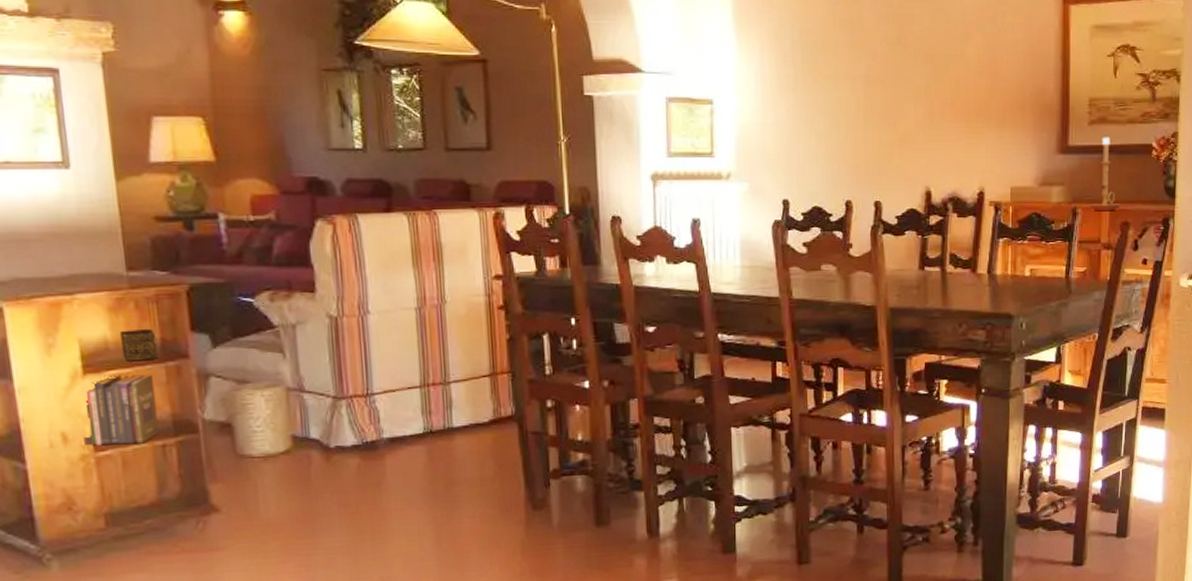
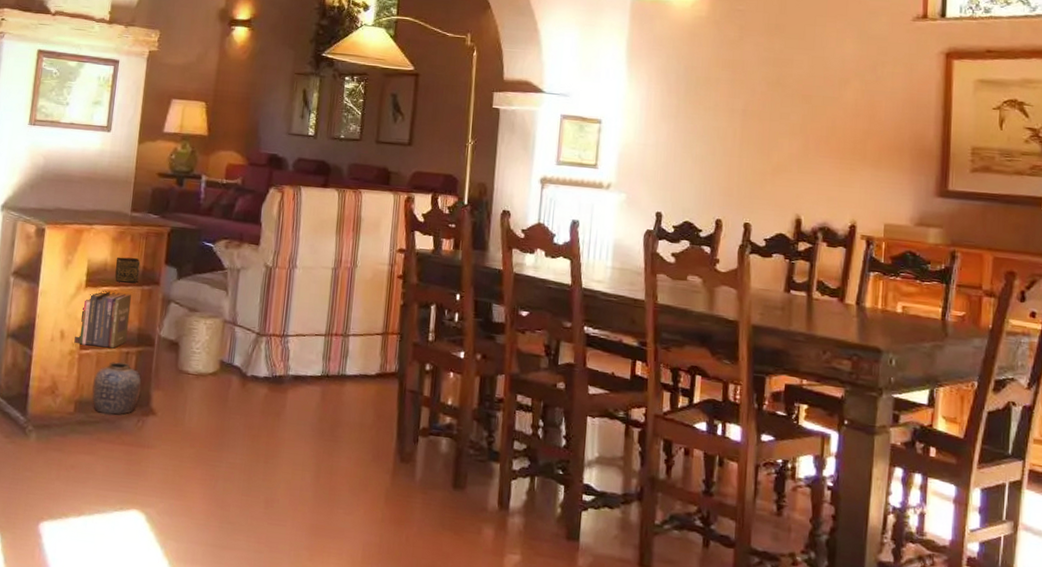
decorative jar: none [123,458,193,522] -> present [92,362,142,415]
candle holder: present [1090,137,1121,212] -> none [970,185,1006,259]

